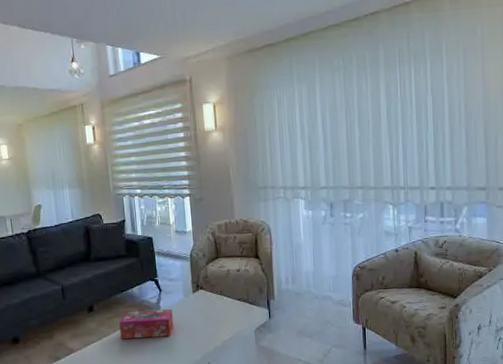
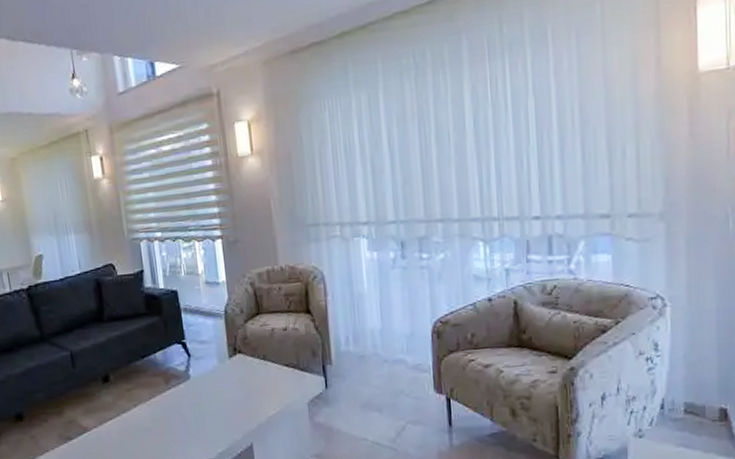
tissue box: present [119,309,174,340] -> none [140,378,207,416]

